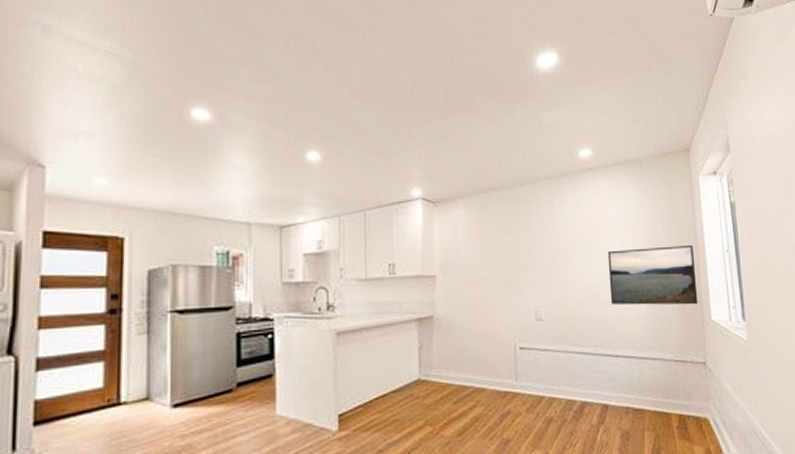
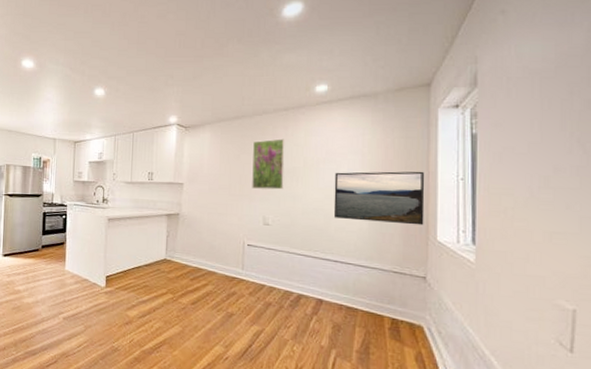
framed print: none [516,213,555,276] -> present [252,138,285,190]

